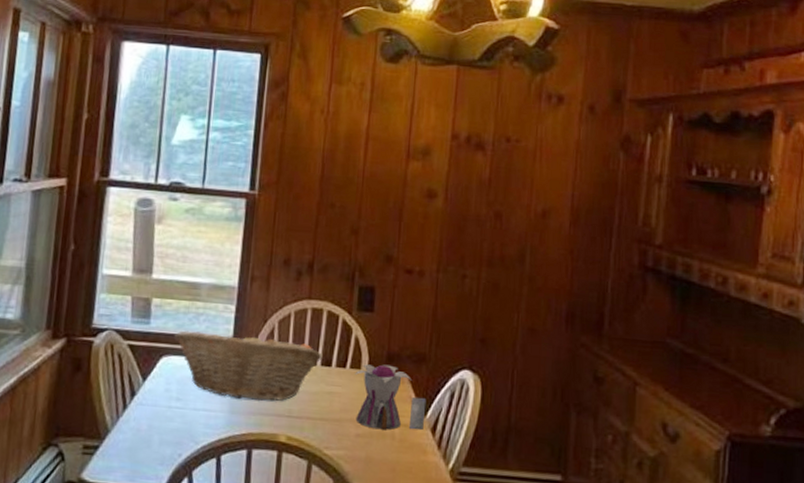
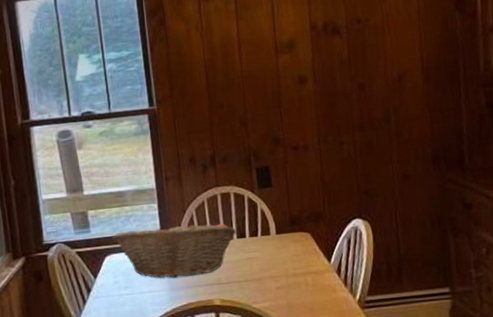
teapot: present [355,364,427,431] -> none [266,227,330,281]

